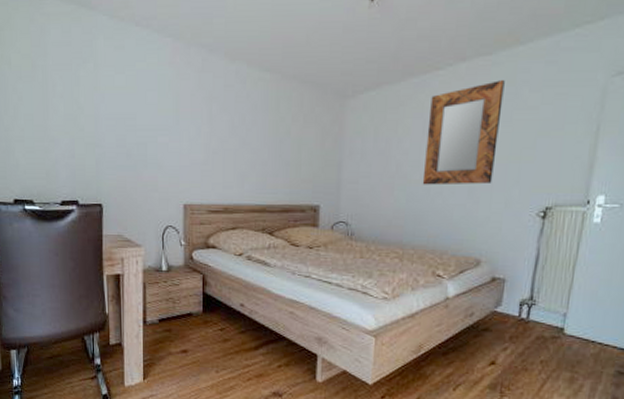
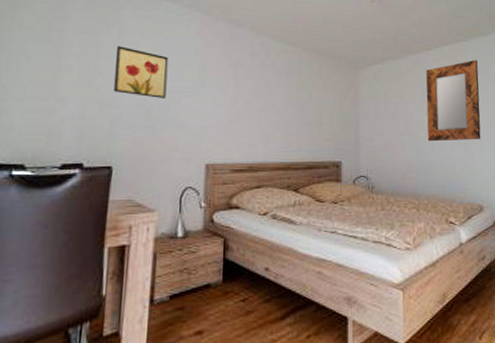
wall art: none [94,82,143,137] -> present [114,46,168,98]

